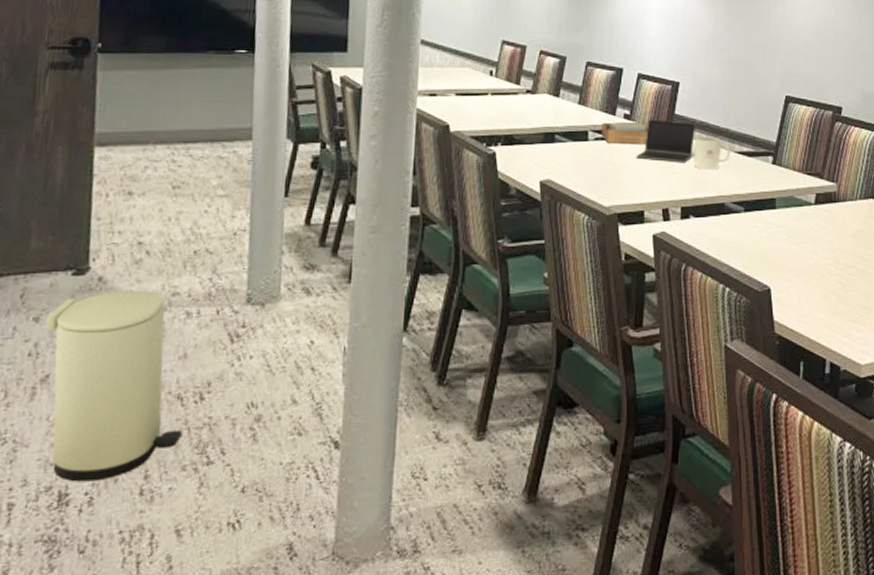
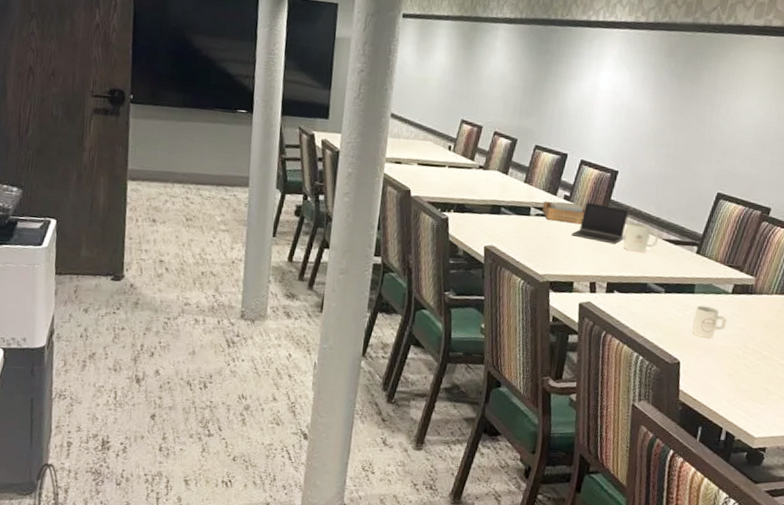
pedal bin: present [45,290,183,482] -> none [92,296,191,435]
mug: none [779,222,813,257] -> present [692,305,726,339]

